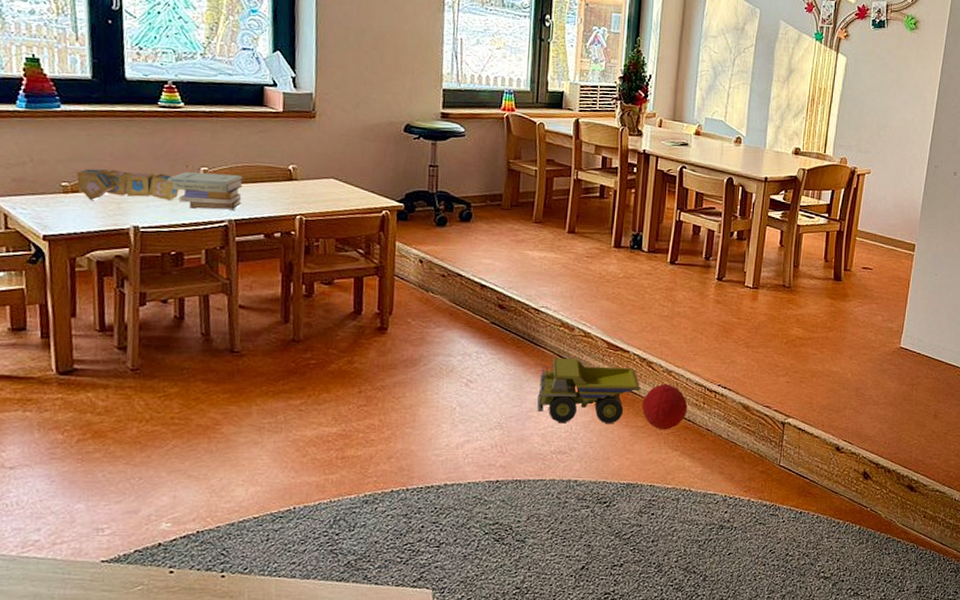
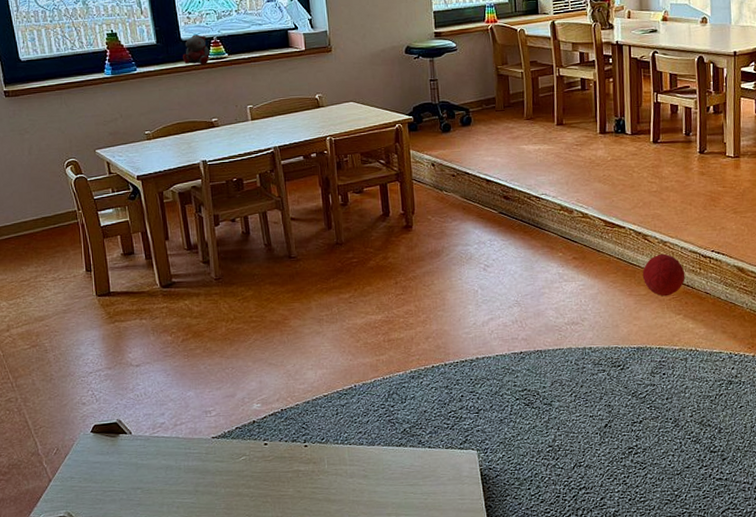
toy blocks: present [76,168,179,201] -> none [155,114,233,144]
toy animal: none [124,74,162,113] -> present [183,34,211,65]
books: present [166,172,243,210] -> none [222,109,282,141]
toy truck: present [537,357,641,424] -> none [548,237,640,296]

